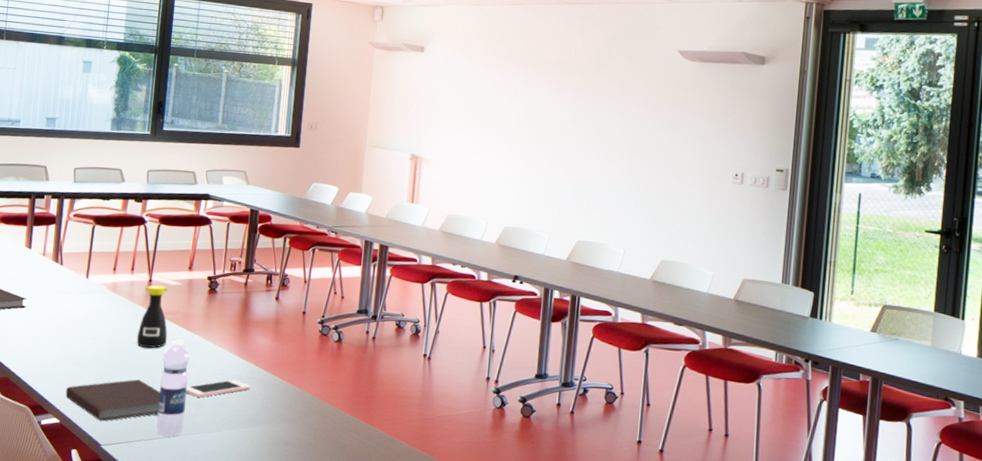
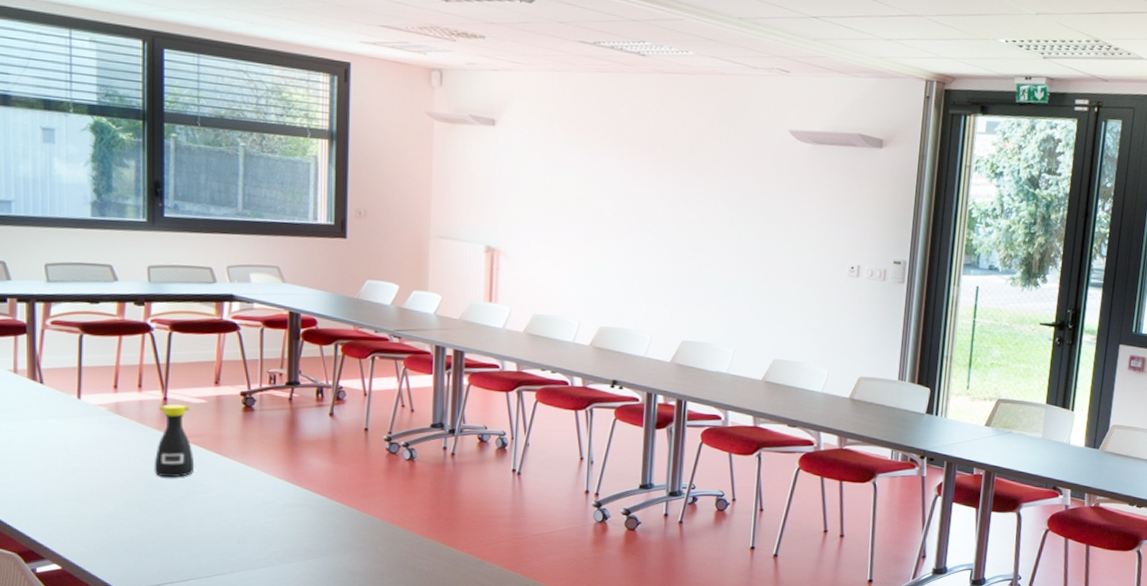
notebook: present [65,379,161,422] -> none [65,513,192,564]
water bottle: present [156,339,190,437] -> none [191,466,226,576]
cell phone: present [186,379,251,398] -> none [224,507,307,530]

